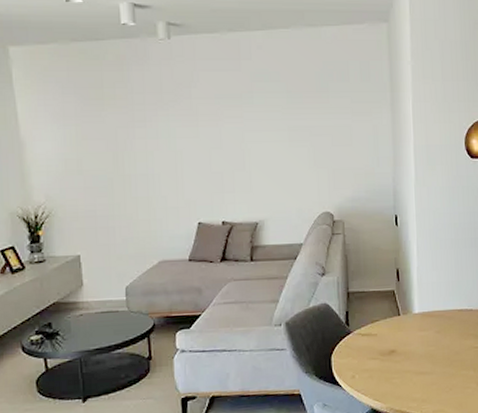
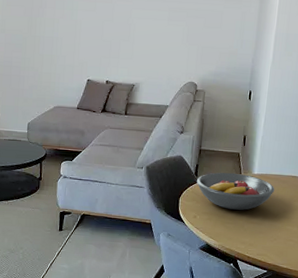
fruit bowl: none [349,315,441,361] -> present [197,172,275,210]

